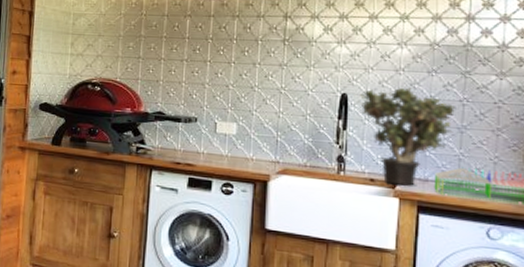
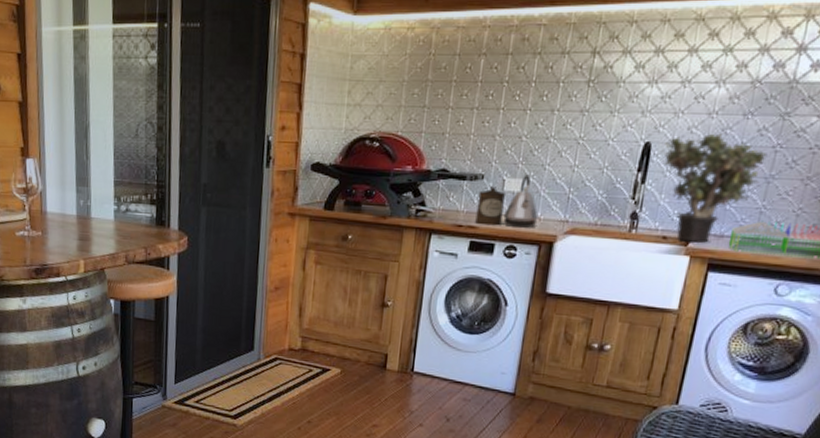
canister: none [192,128,218,164] -> present [475,186,505,226]
kettle: none [218,119,251,167] -> present [503,174,539,228]

